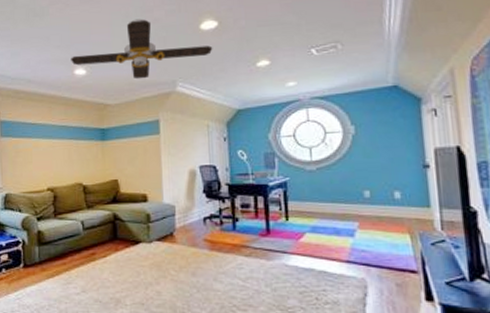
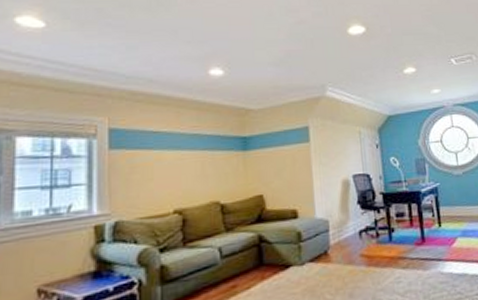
ceiling fan: present [71,18,213,80] -> none [204,18,362,83]

